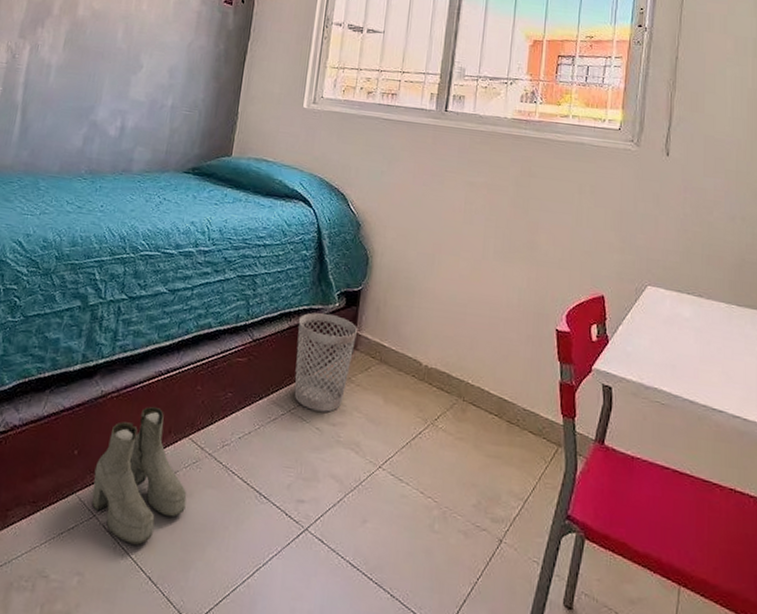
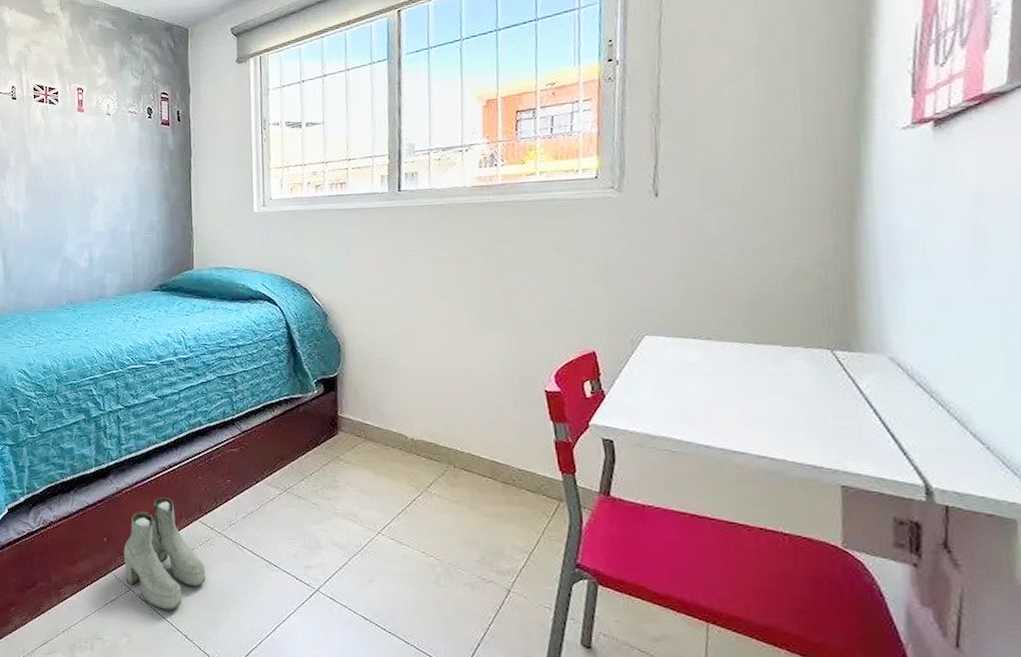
wastebasket: present [294,312,357,412] -> none [281,402,339,489]

